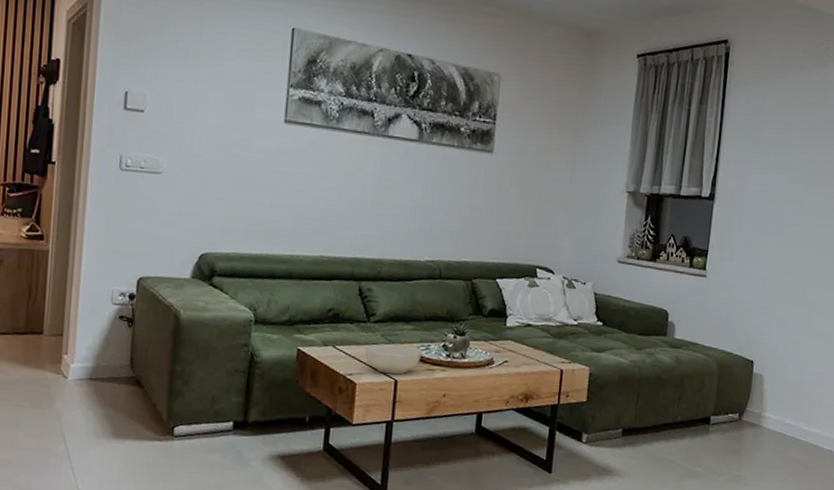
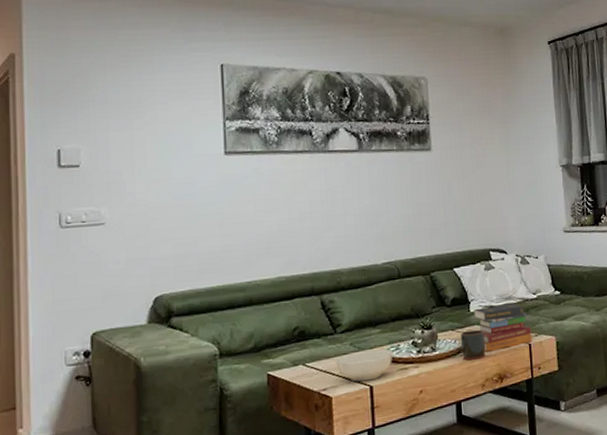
mug: none [490,344,518,375] -> present [460,329,486,361]
books: none [509,323,566,370] -> present [473,303,533,352]

